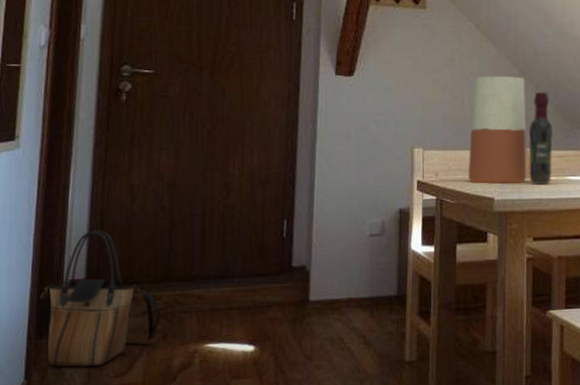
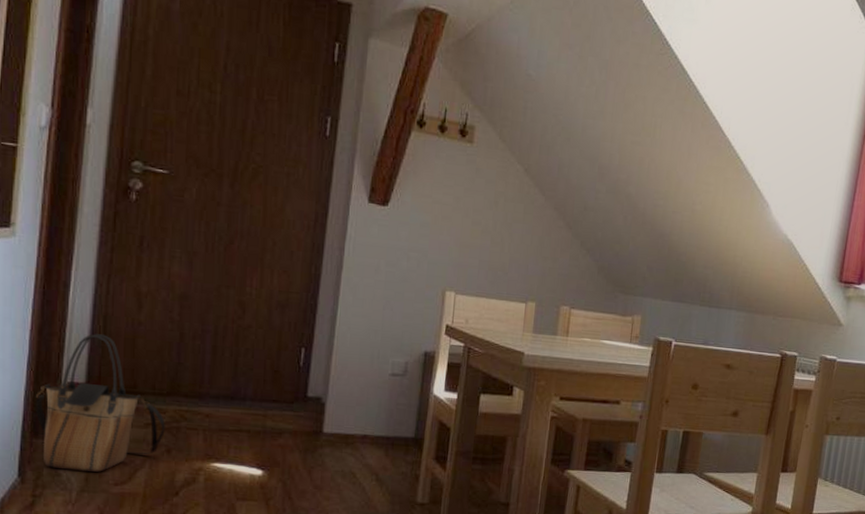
vase: present [468,76,527,184] -> none [499,224,570,341]
wine bottle: present [528,92,554,186] -> none [562,249,595,346]

